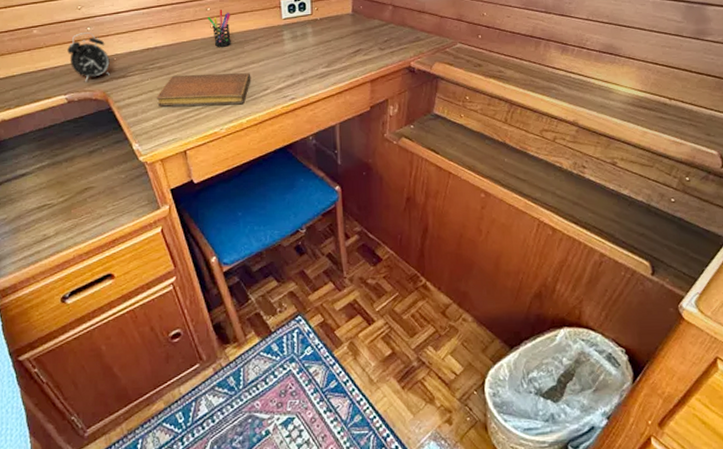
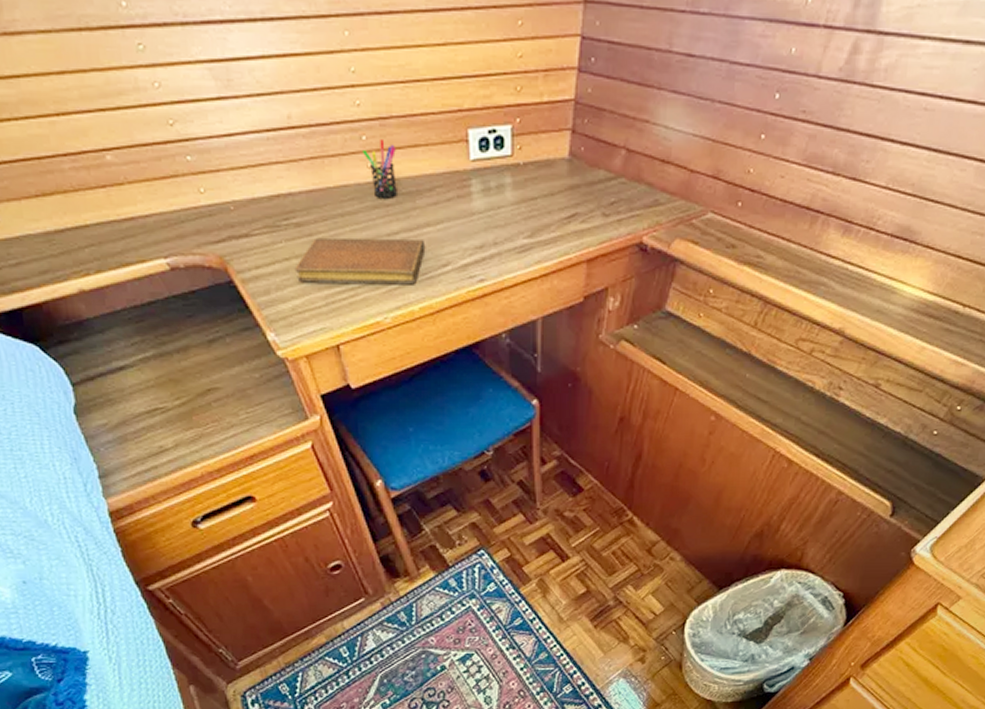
alarm clock: present [67,32,110,82] -> none [160,164,226,241]

